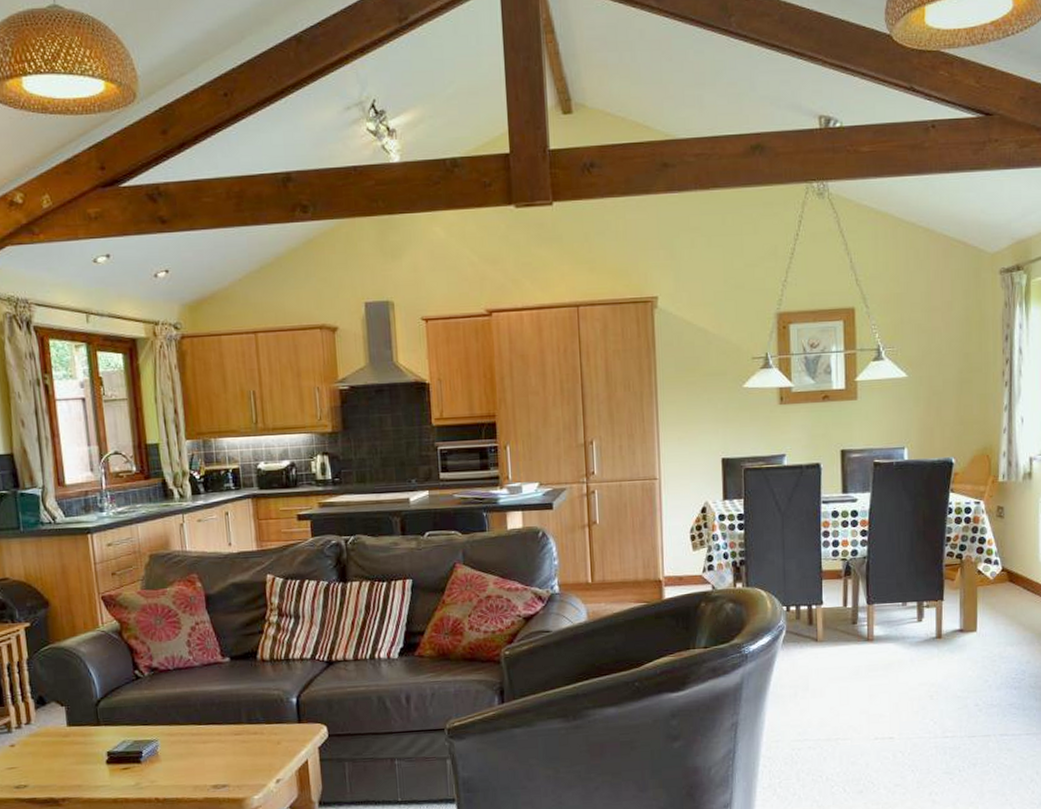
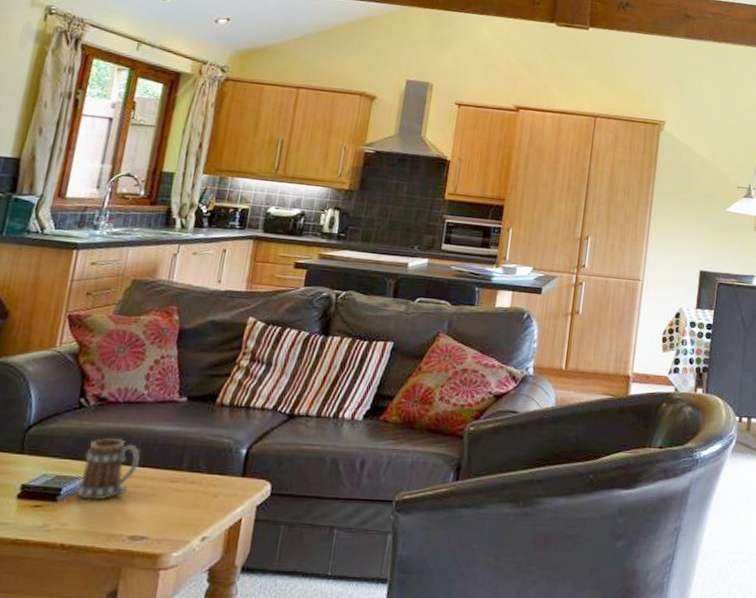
mug: none [154,701,203,759] -> present [77,437,141,500]

